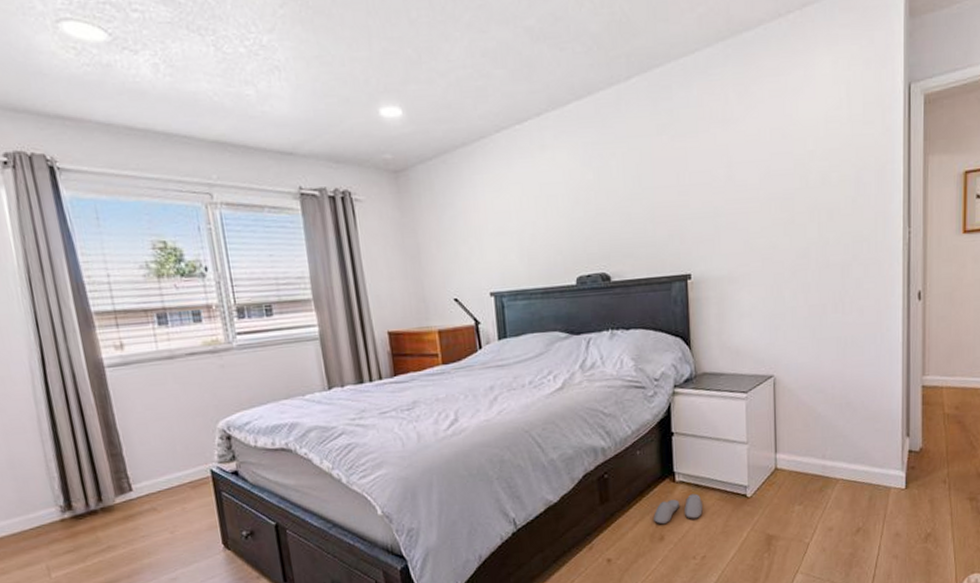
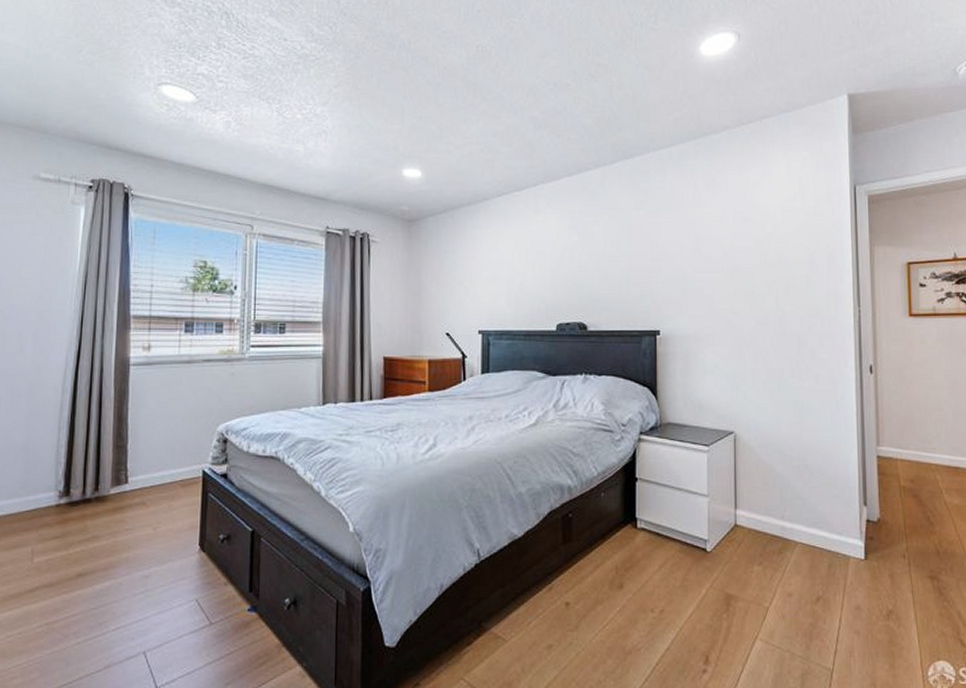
slippers: present [654,494,703,525] -> none [614,542,663,572]

